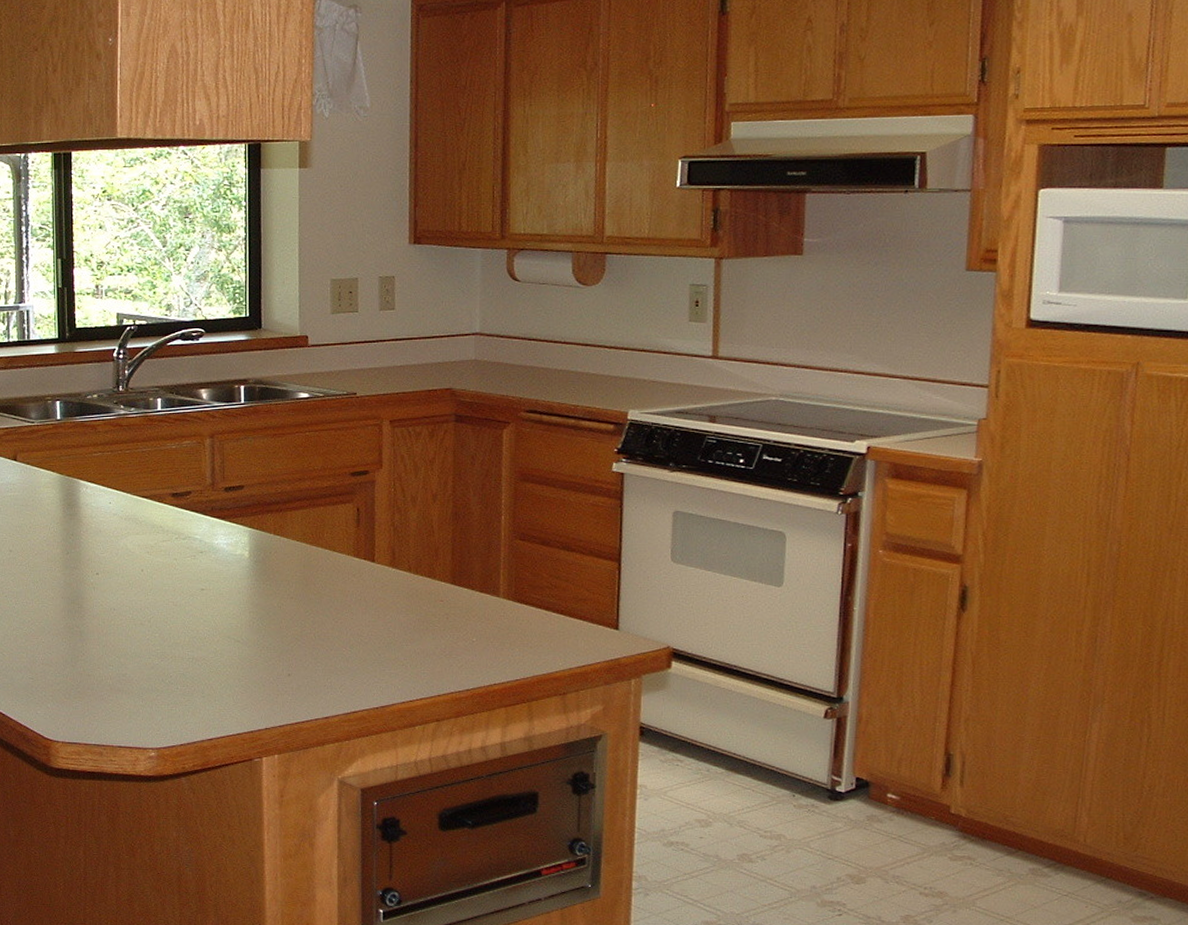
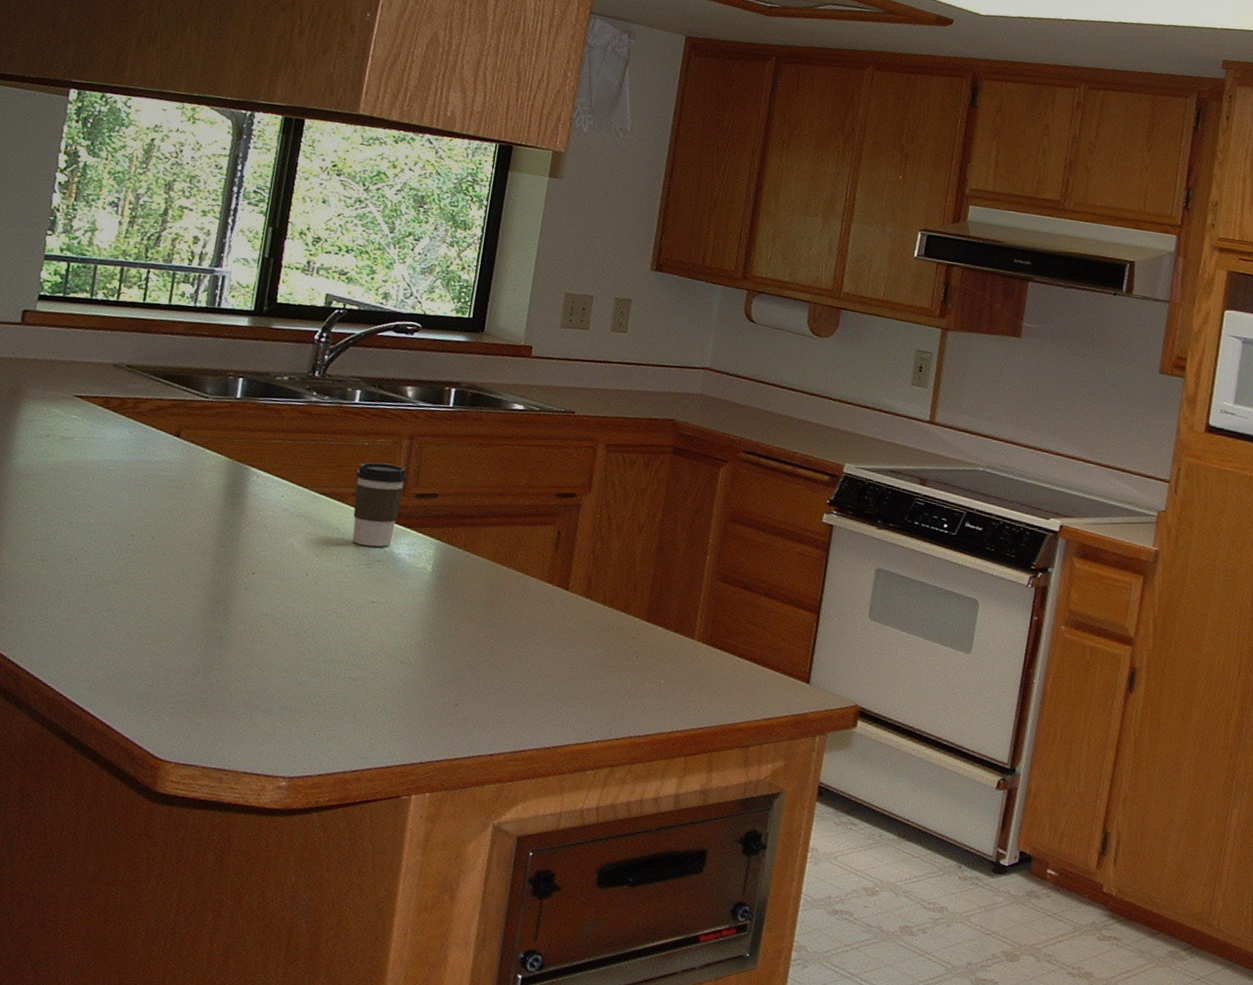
coffee cup: none [169,463,214,540] -> present [352,462,407,547]

